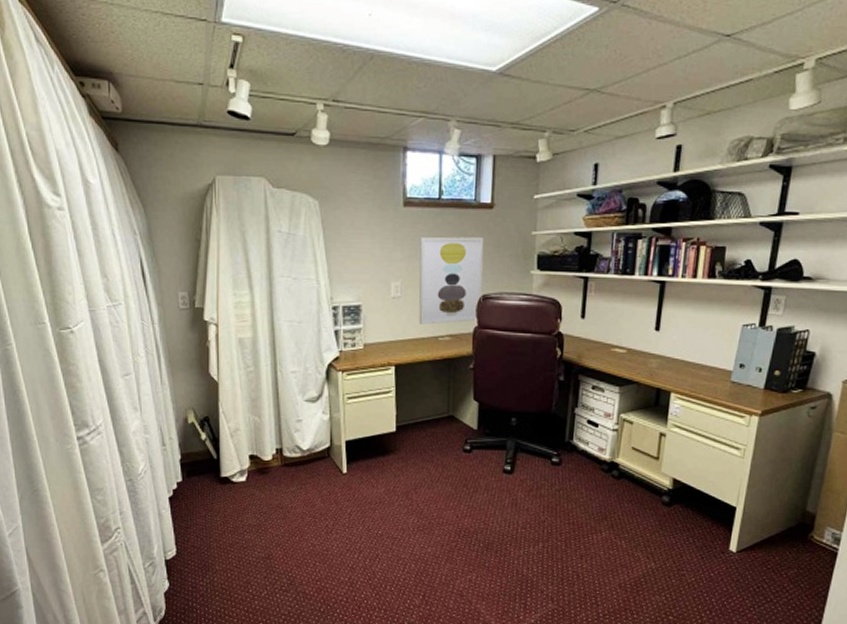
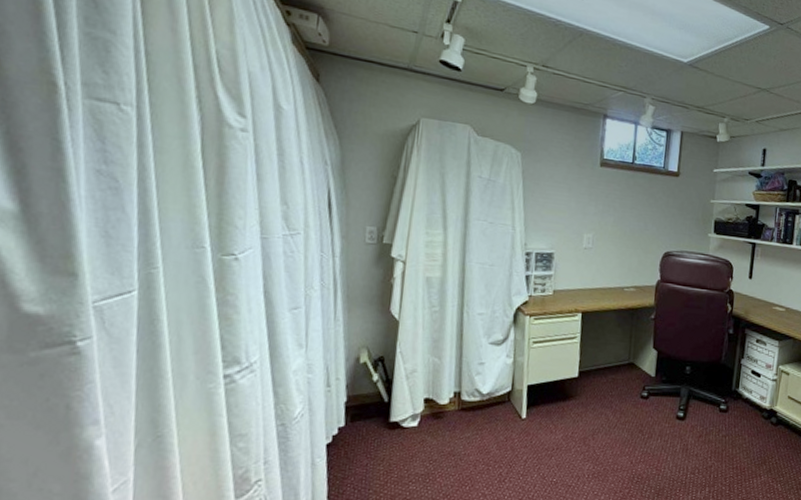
wall art: present [418,236,484,325] -> none [607,195,670,276]

